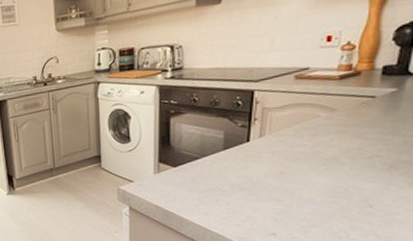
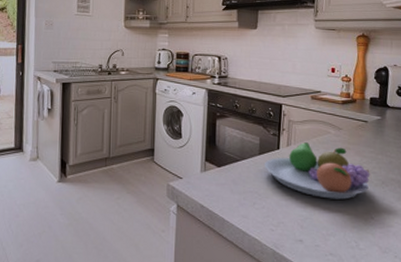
fruit bowl: none [229,130,373,190] -> present [263,142,370,200]

